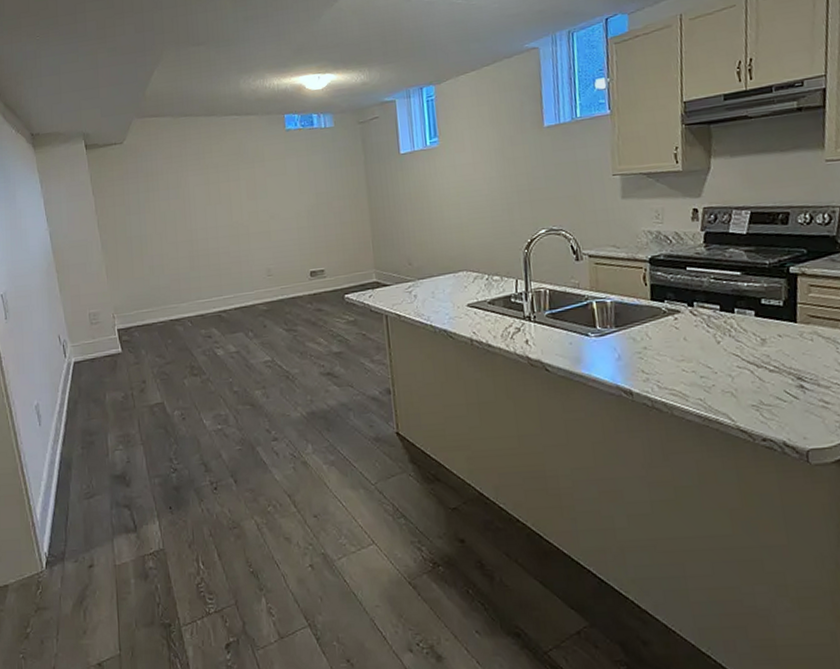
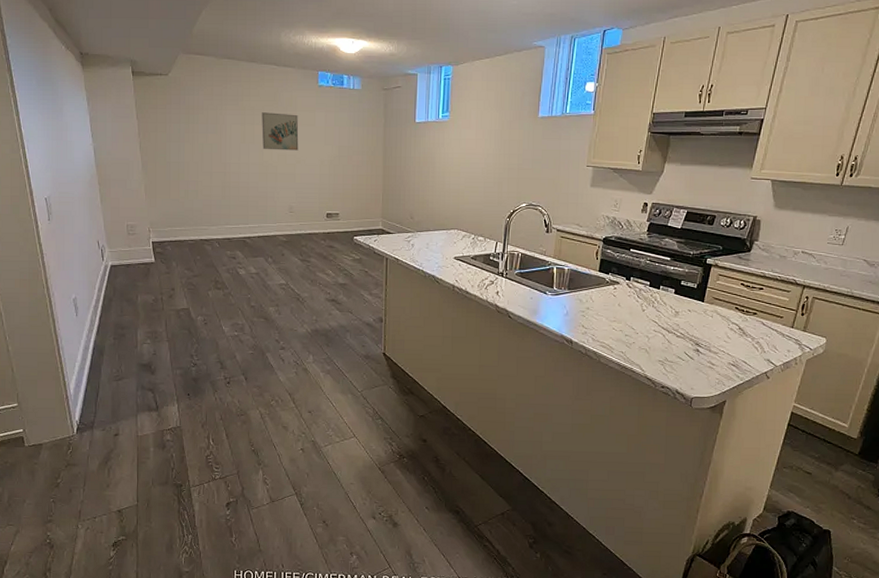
wall art: none [226,165,271,209] -> present [262,112,299,151]

